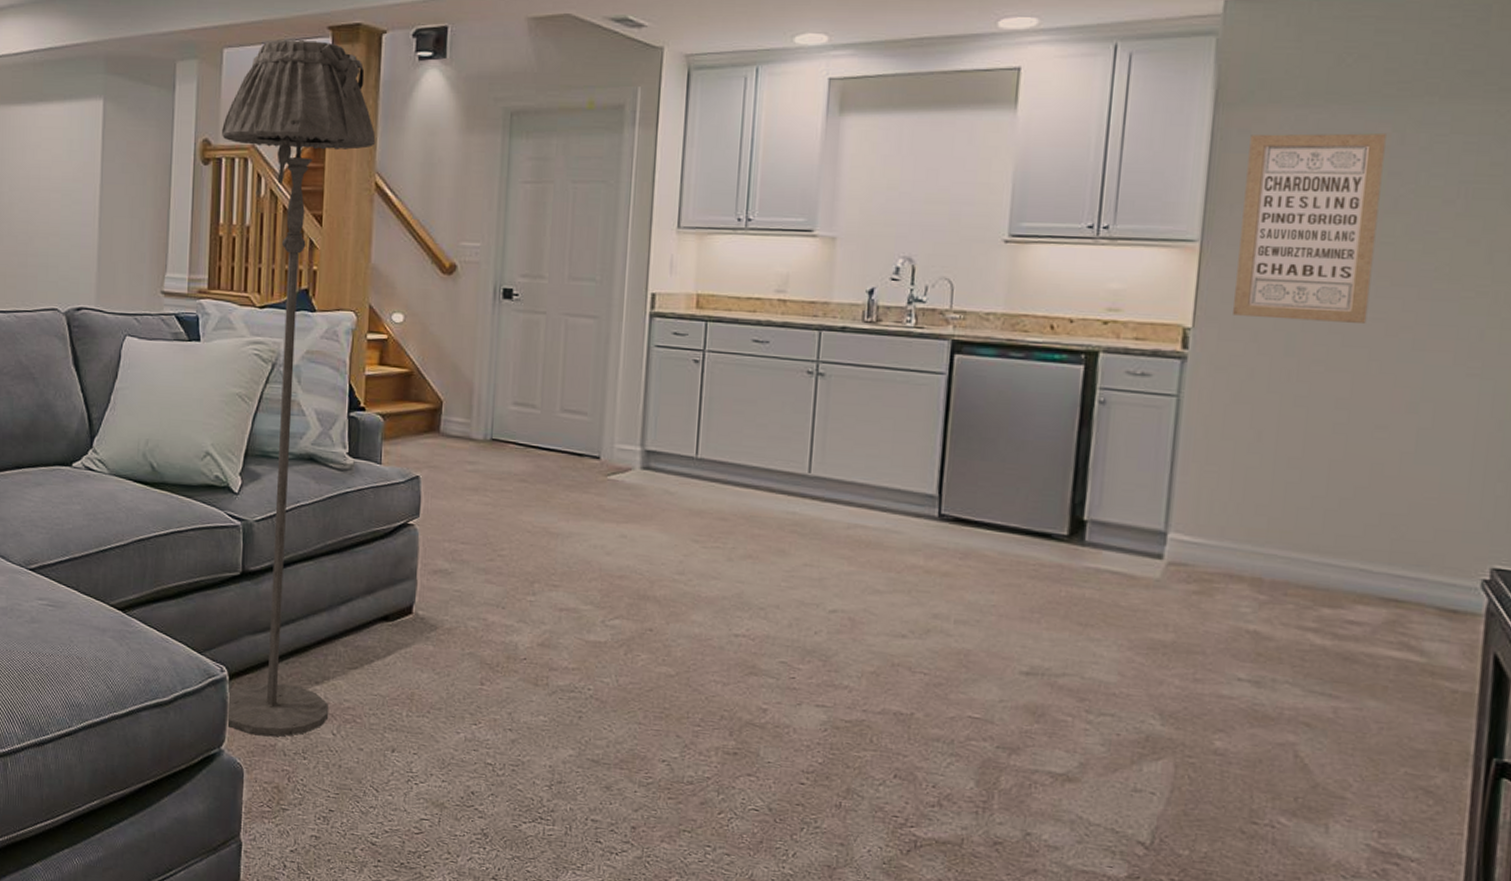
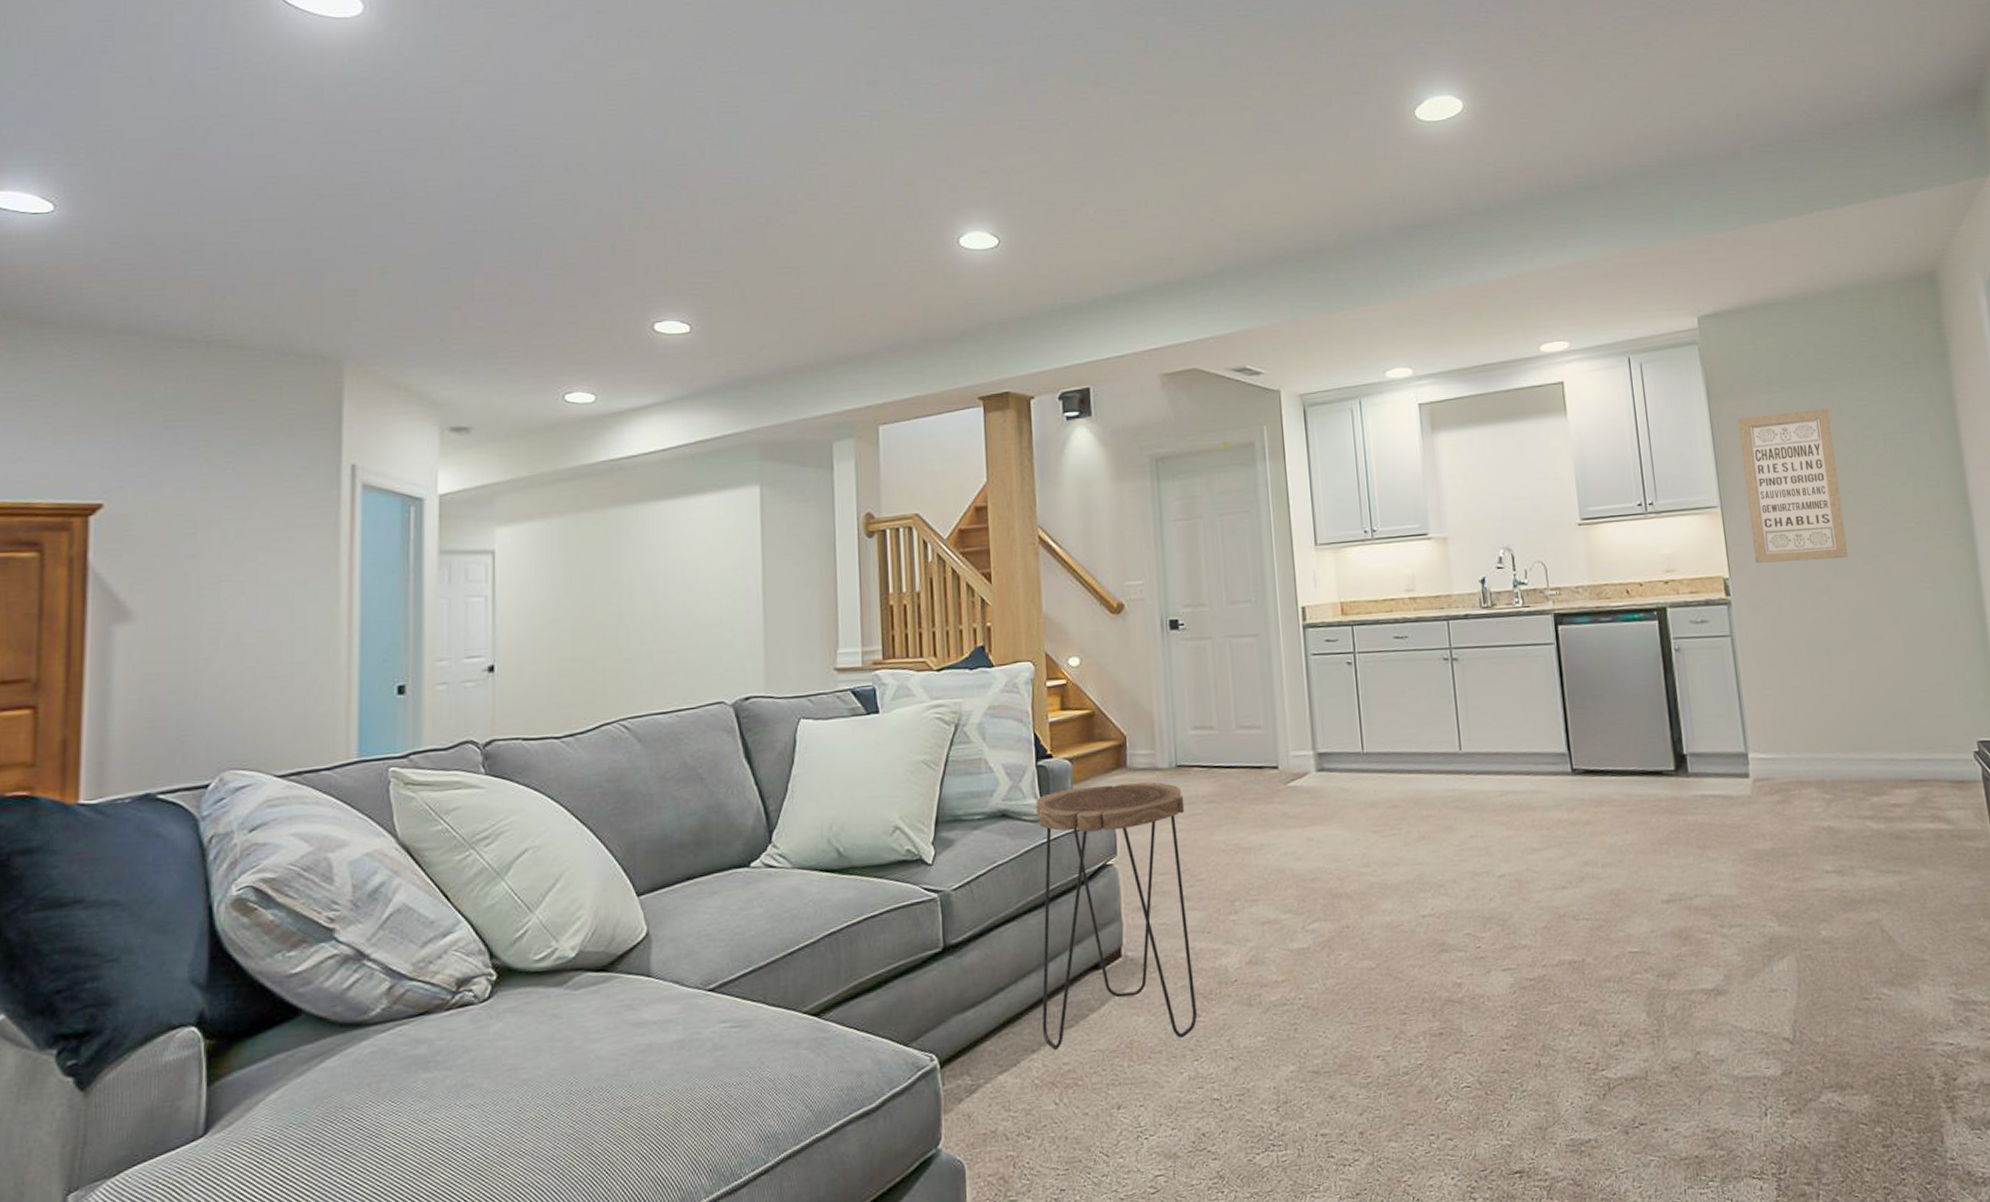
floor lamp: present [222,39,376,737] -> none [884,410,1048,1124]
side table: none [327,444,495,701] -> present [1036,781,1198,1050]

